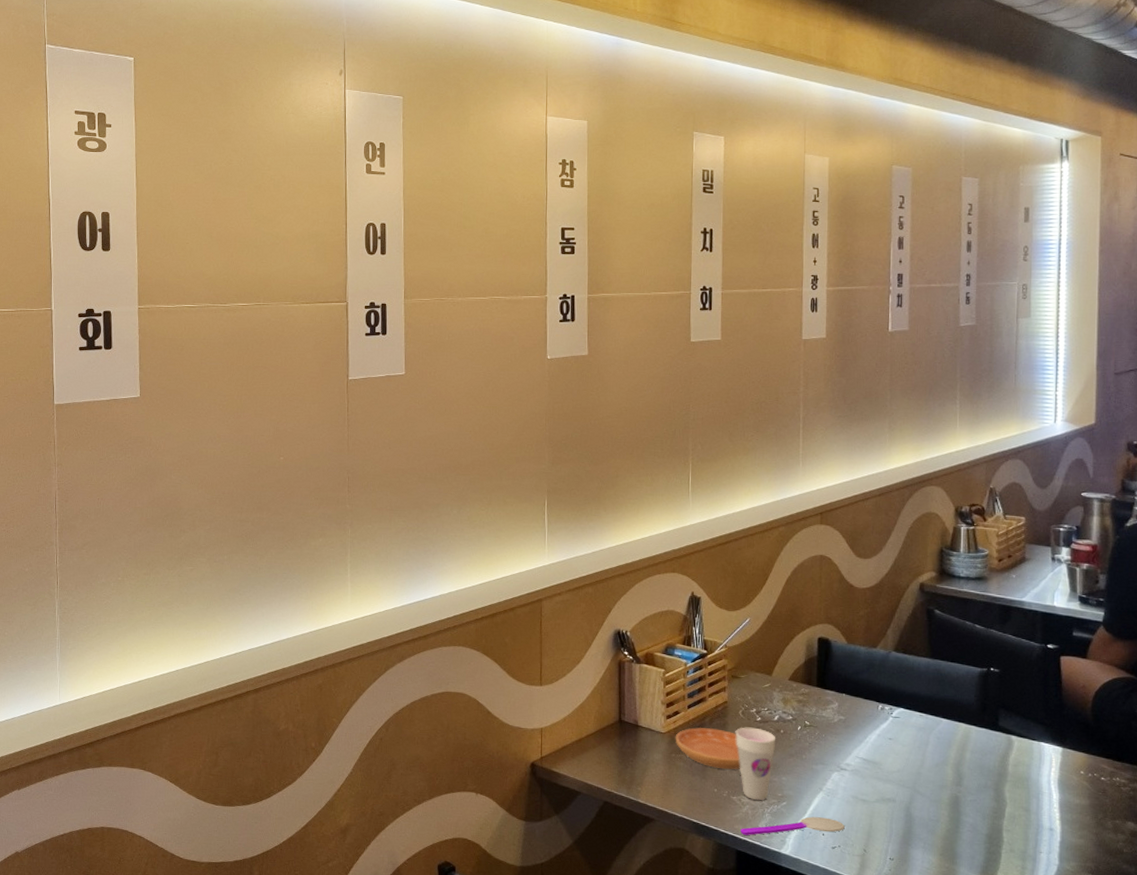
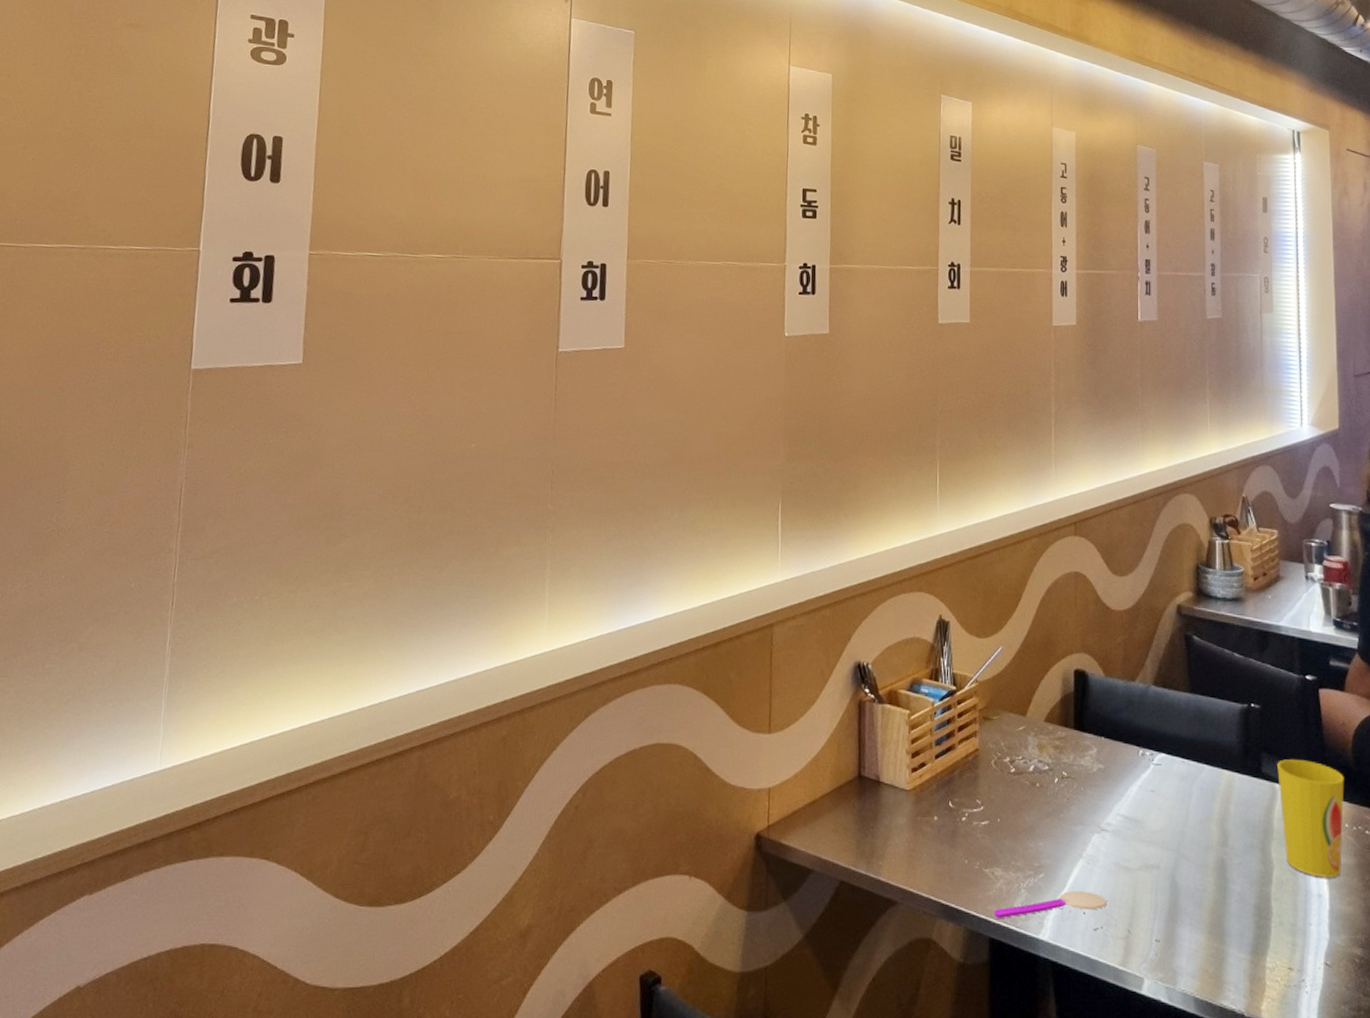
saucer: present [675,727,741,770] -> none [921,782,994,835]
cup: present [735,727,776,801] -> none [987,780,1032,873]
cup: none [1014,715,1082,816] -> present [1277,759,1344,879]

